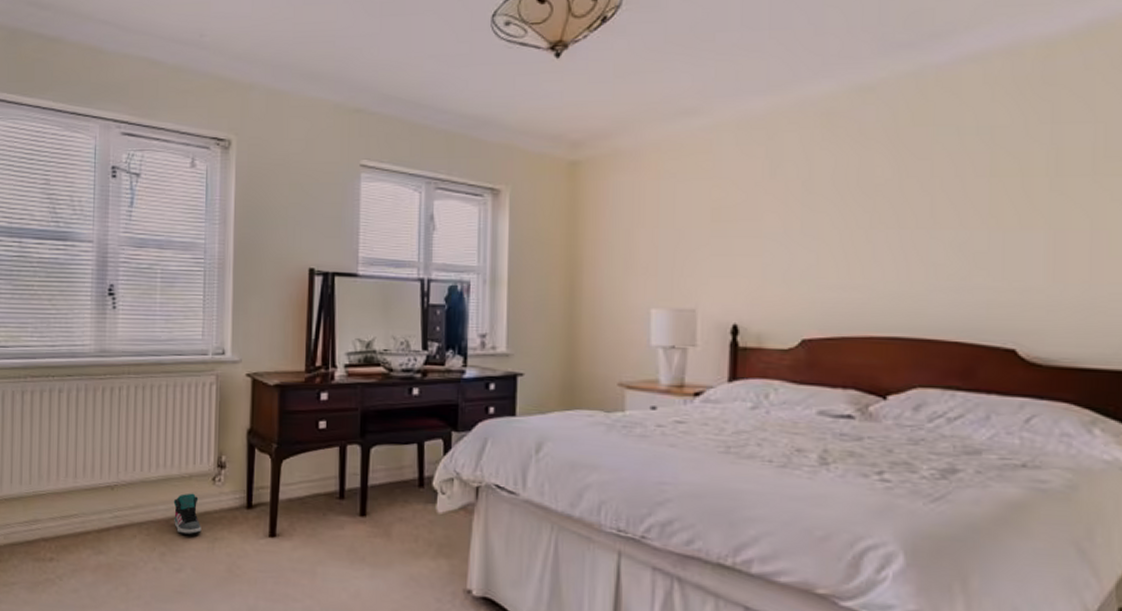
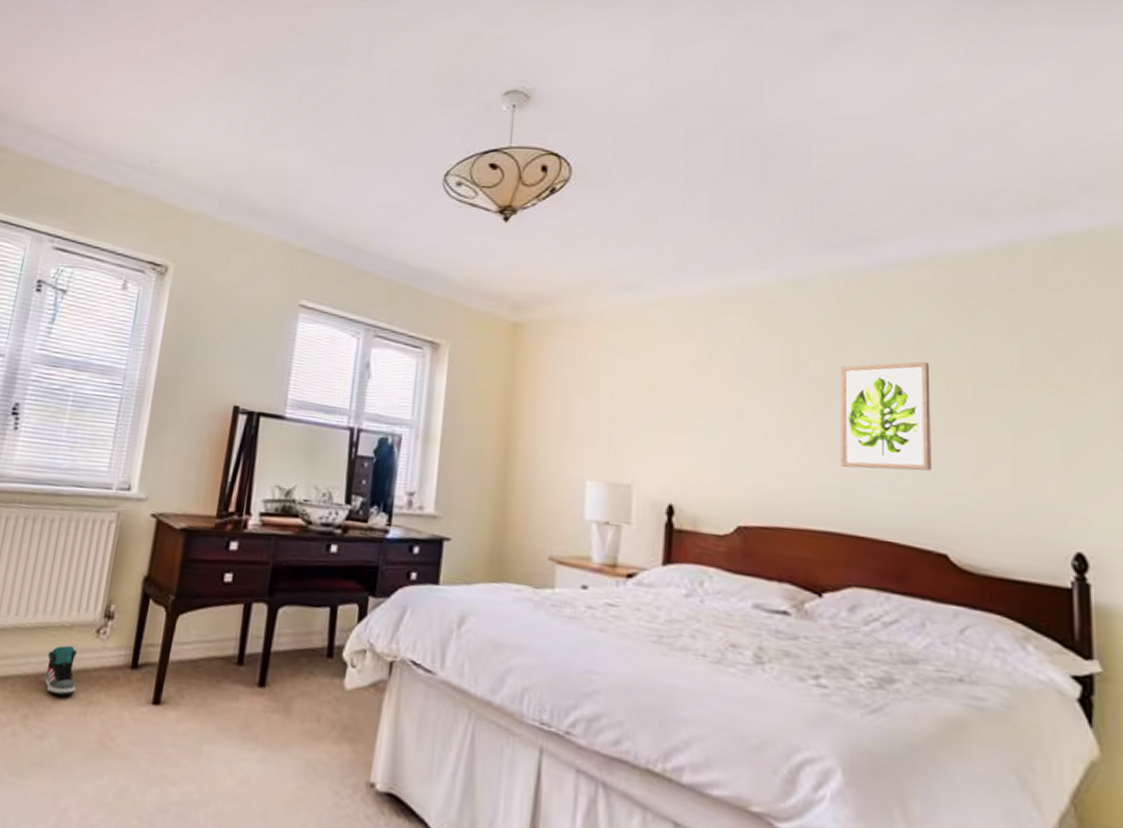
wall art: none [907,158,1004,273] -> present [839,361,931,471]

